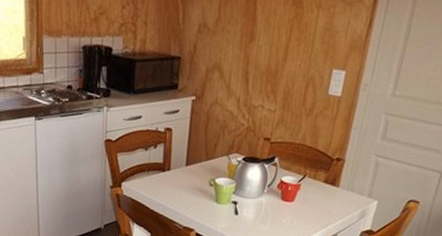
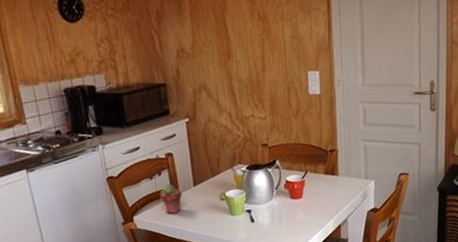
potted succulent: none [151,159,173,189] -> present [160,184,182,214]

